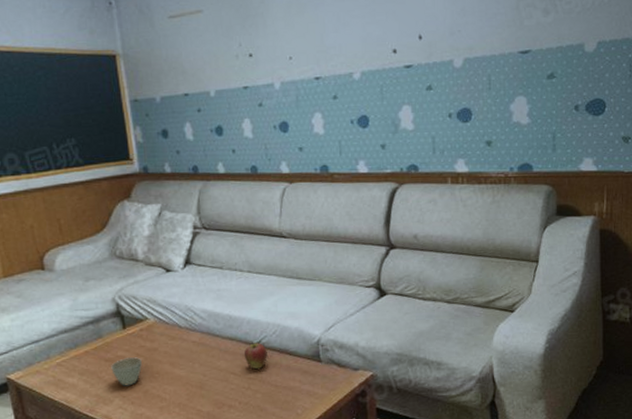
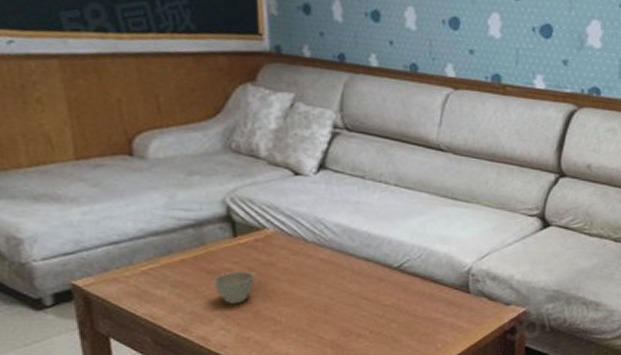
apple: present [244,342,267,369] -> none [380,265,409,295]

